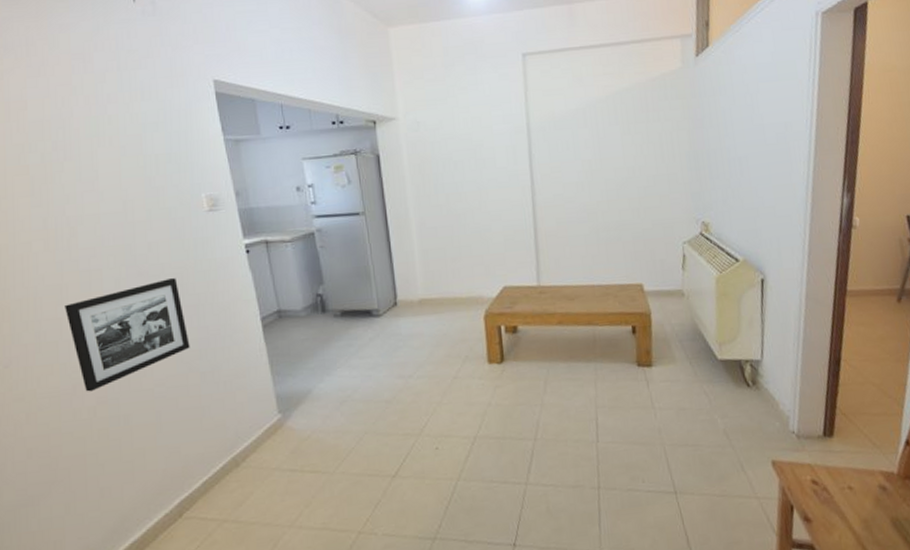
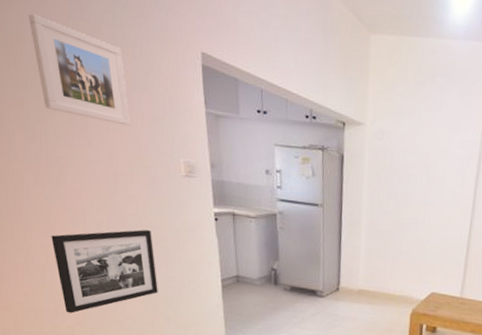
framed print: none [29,76,145,170] -> present [28,13,131,126]

